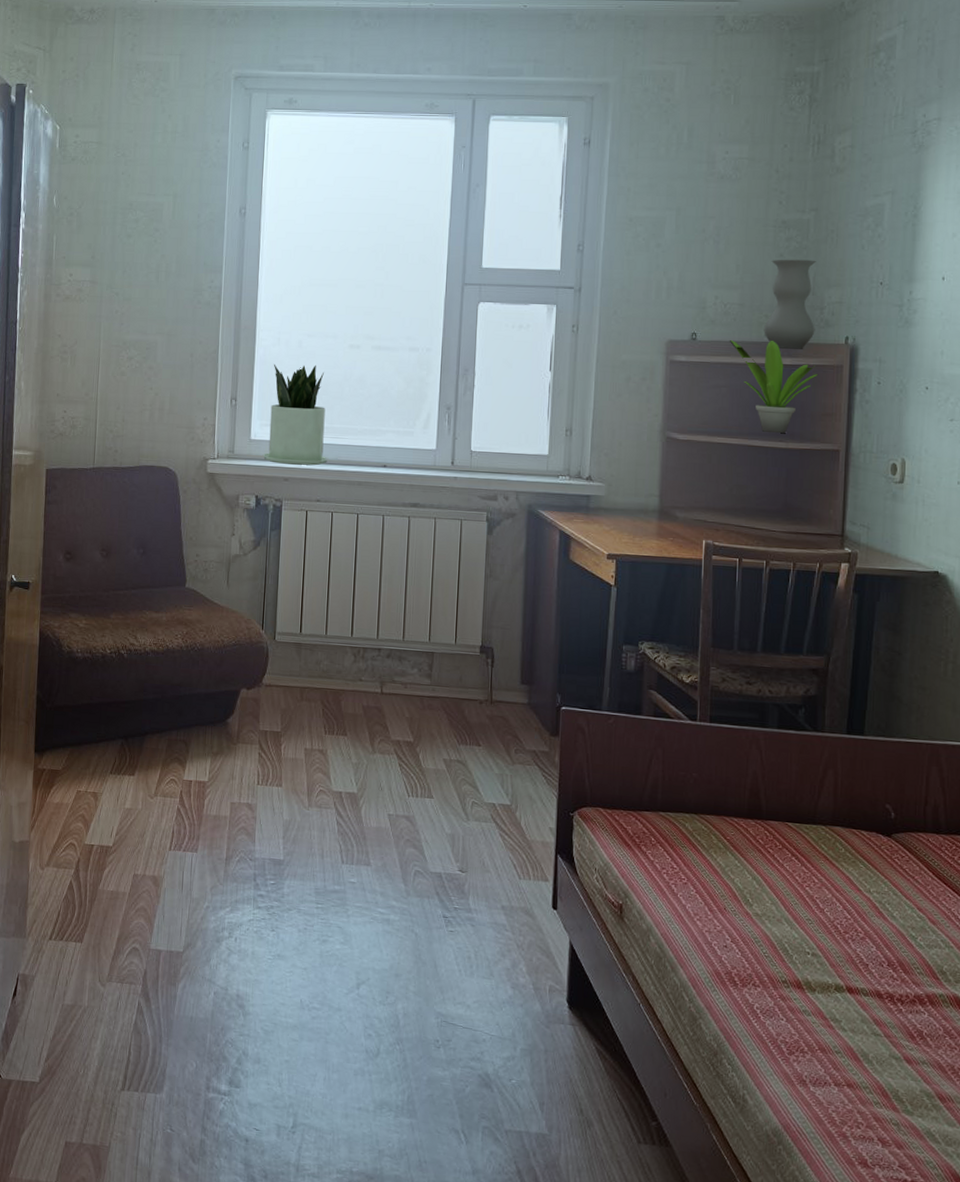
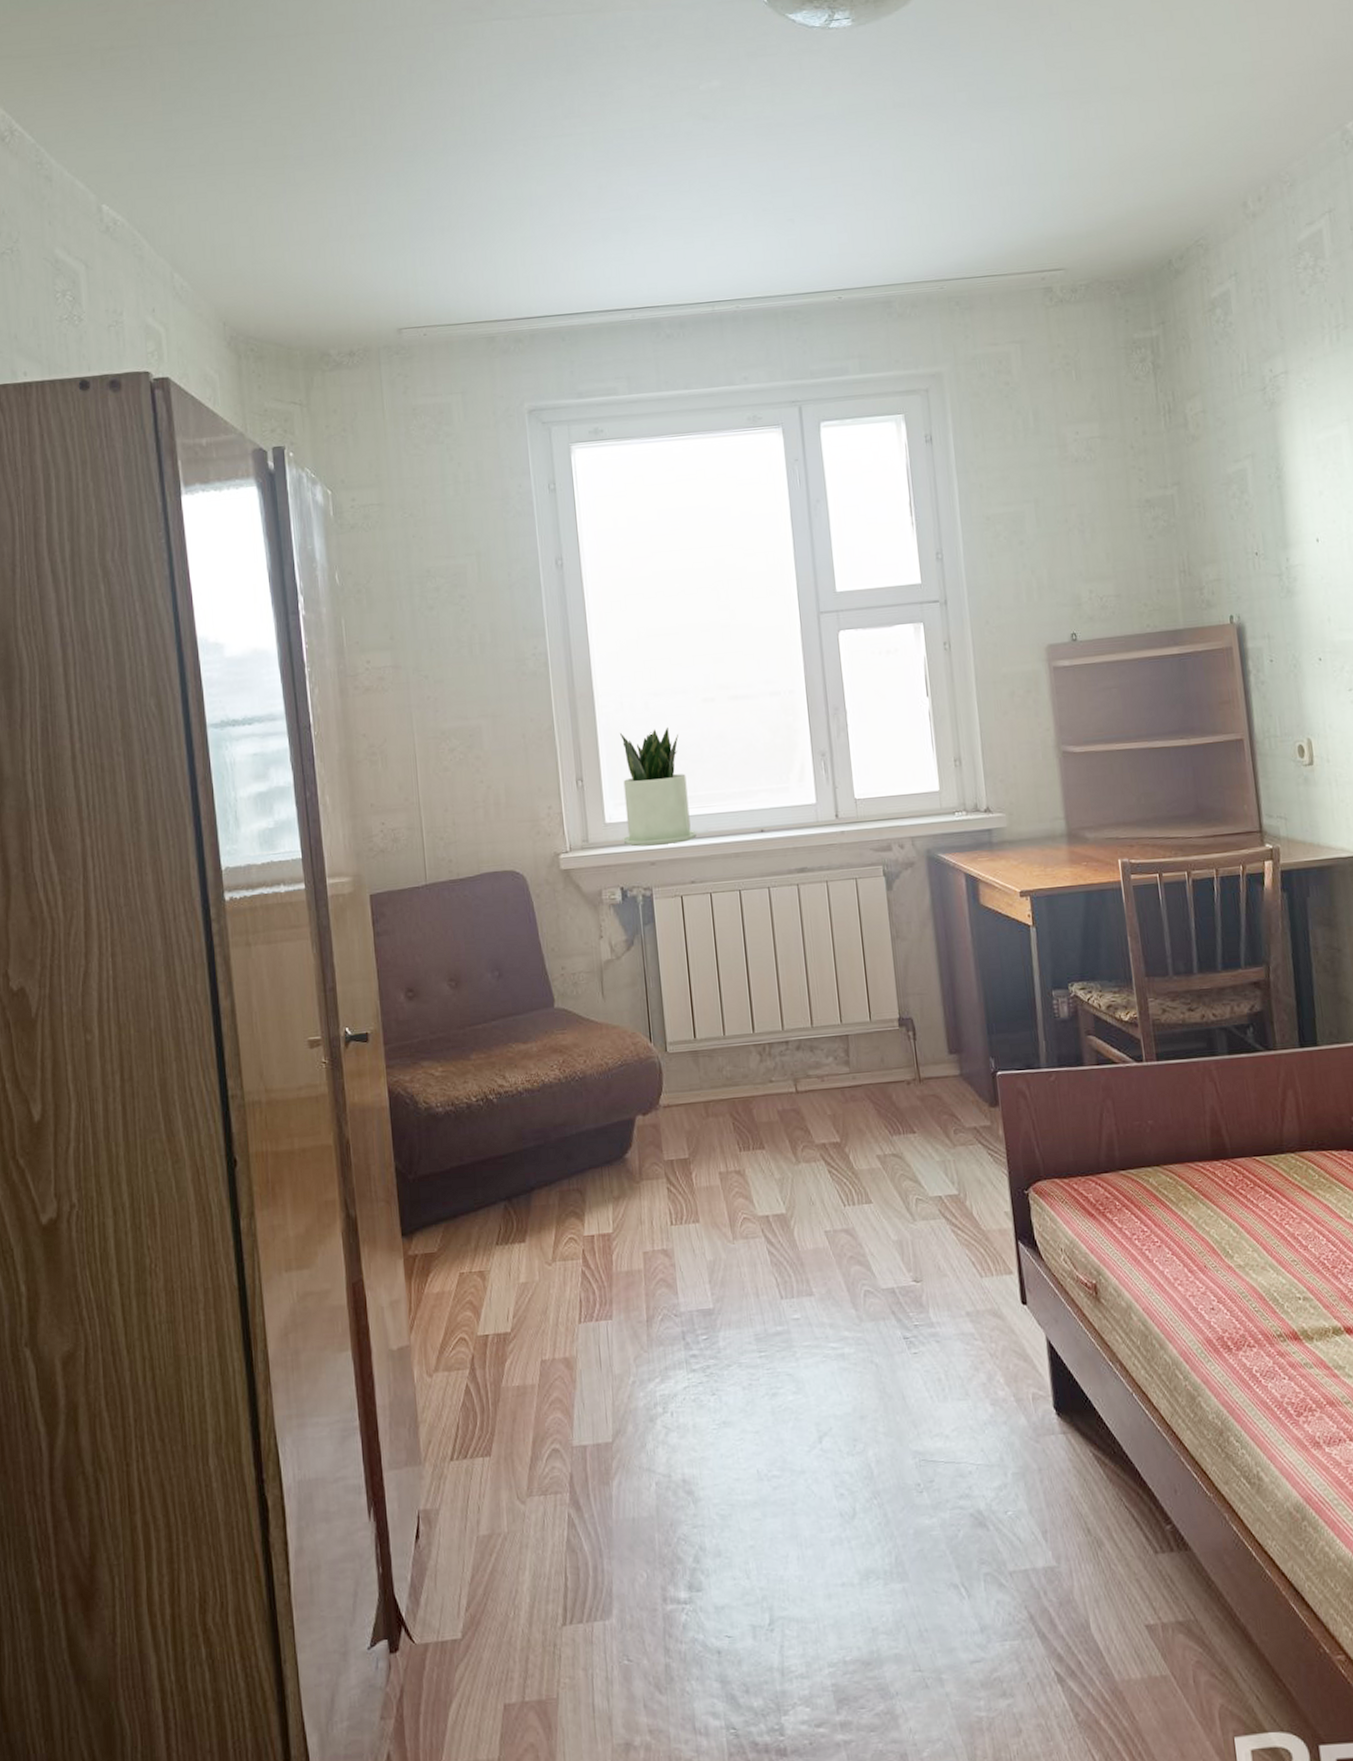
potted plant: present [729,340,819,434] -> none [1111,630,1209,732]
vase: present [763,259,816,350] -> none [1141,537,1198,639]

